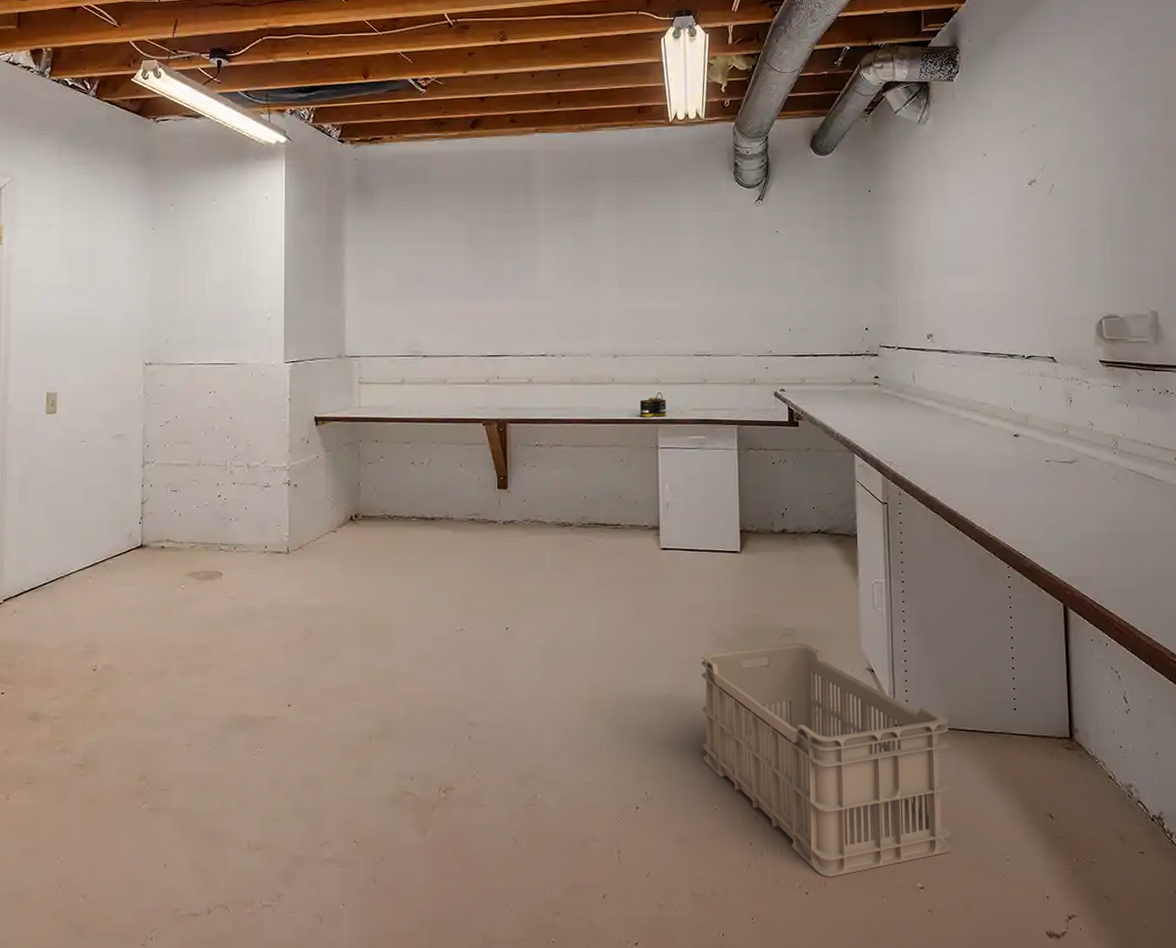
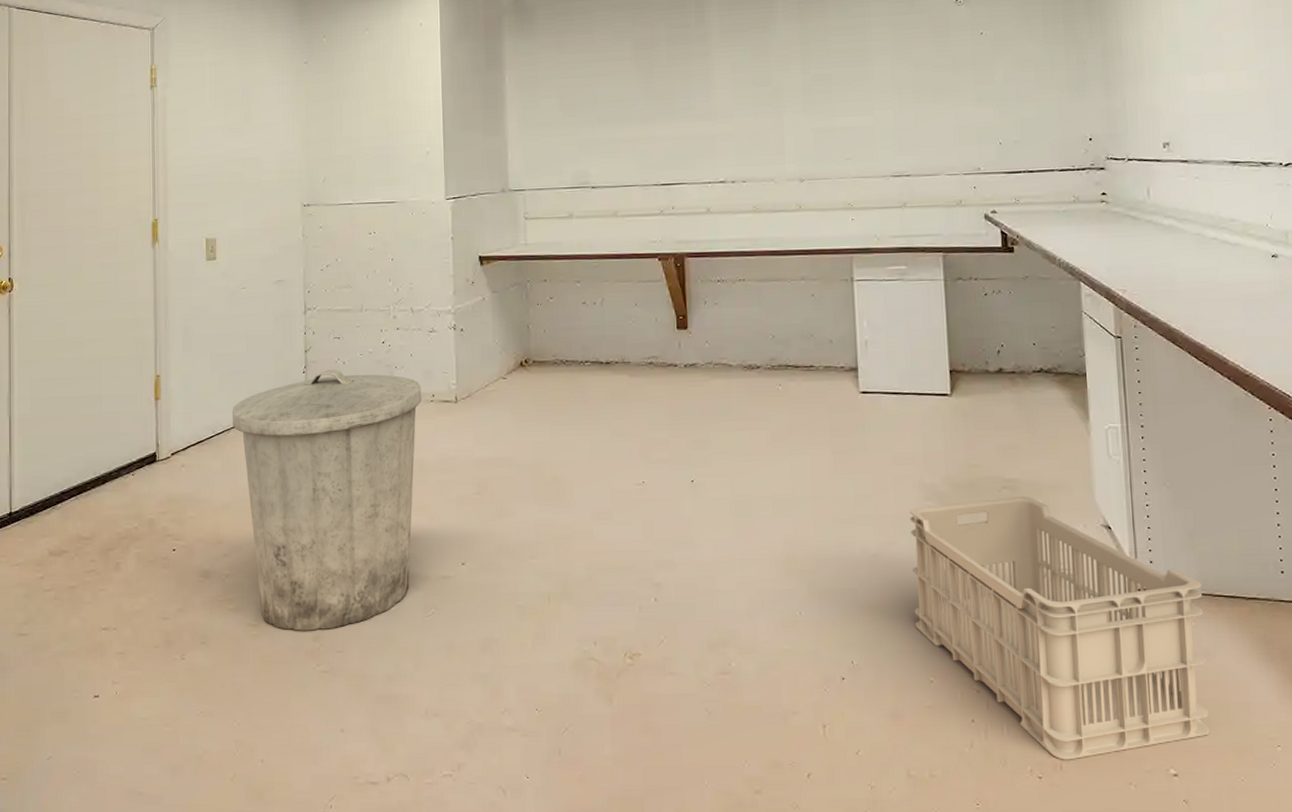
trash can: none [66,521,255,771] -> present [231,370,422,631]
paint can: present [639,392,666,417] -> none [831,218,862,247]

